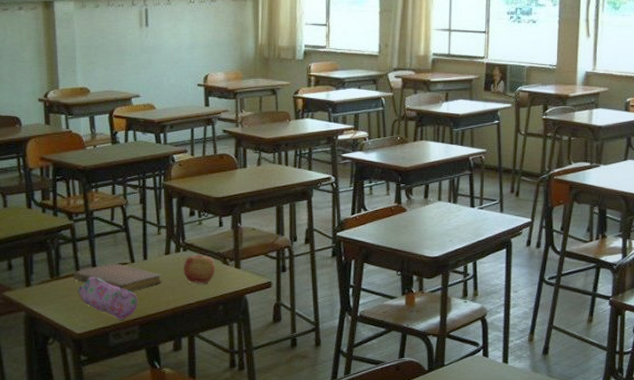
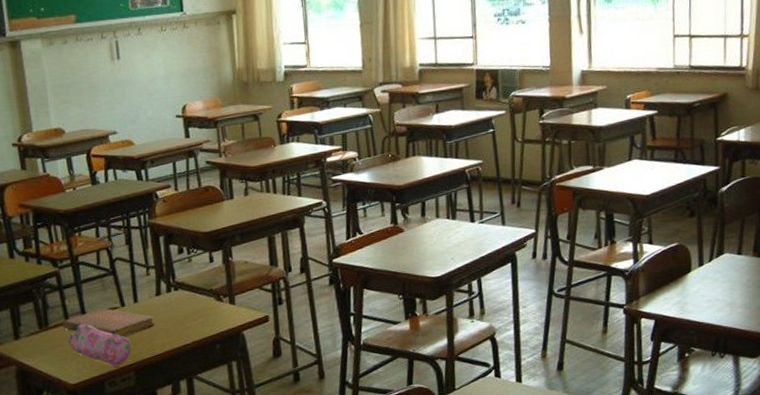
apple: present [183,251,216,284] -> none [175,289,210,324]

